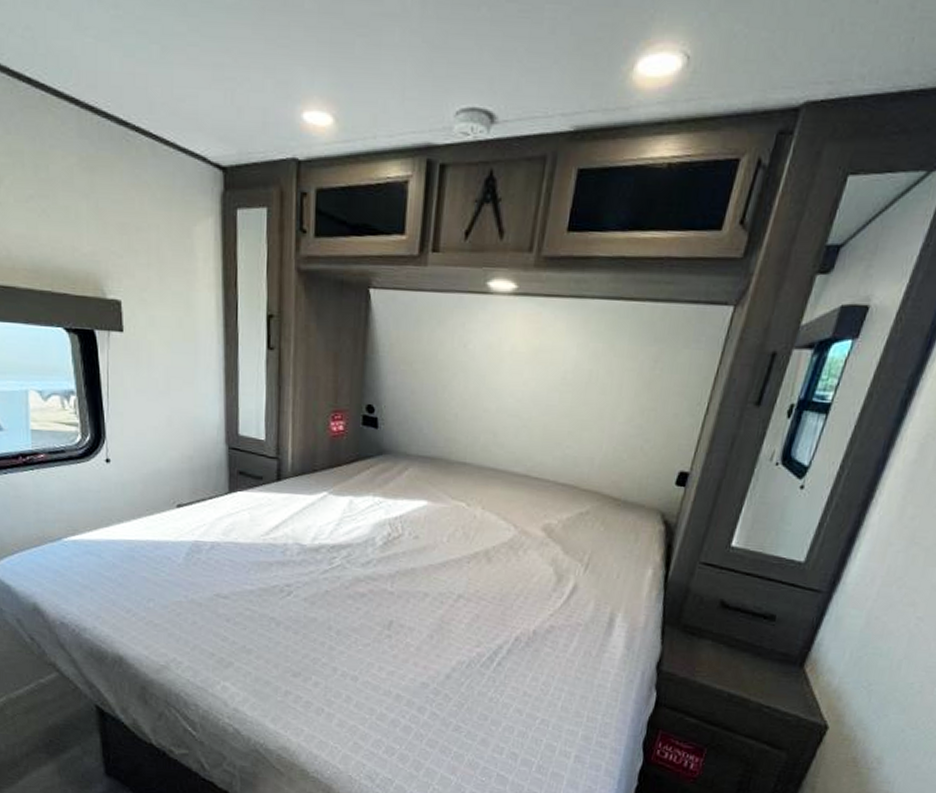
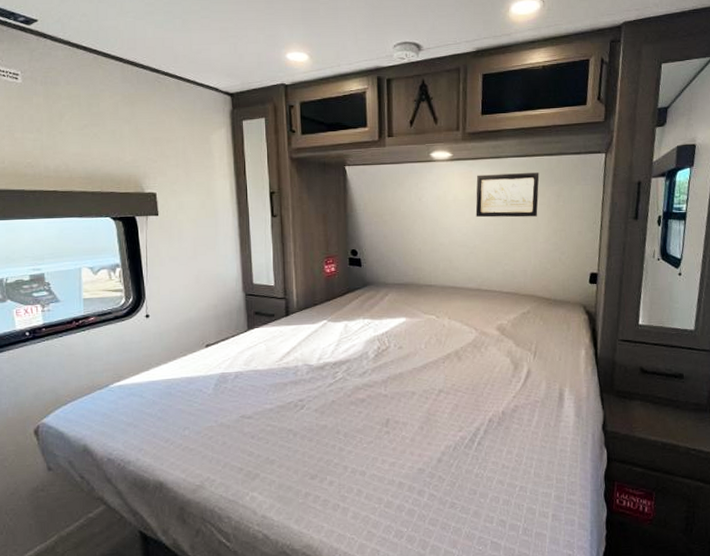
wall art: none [537,319,635,387] -> present [475,173,540,218]

